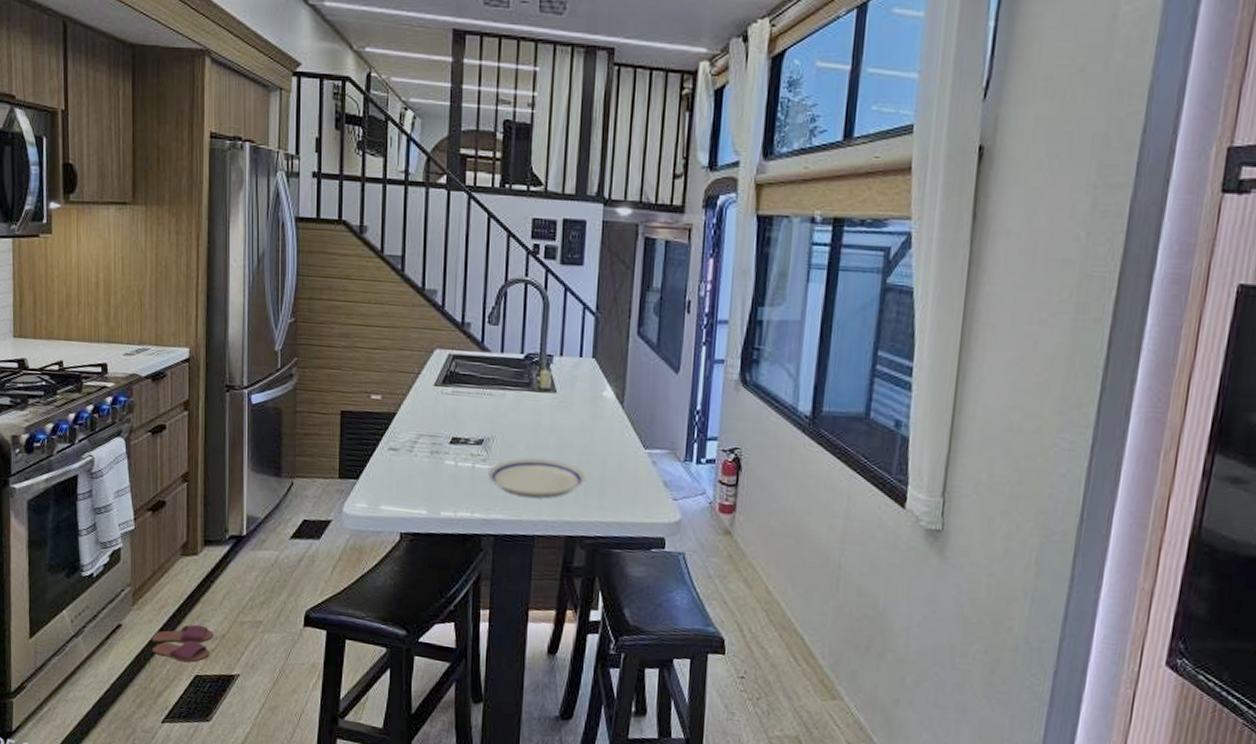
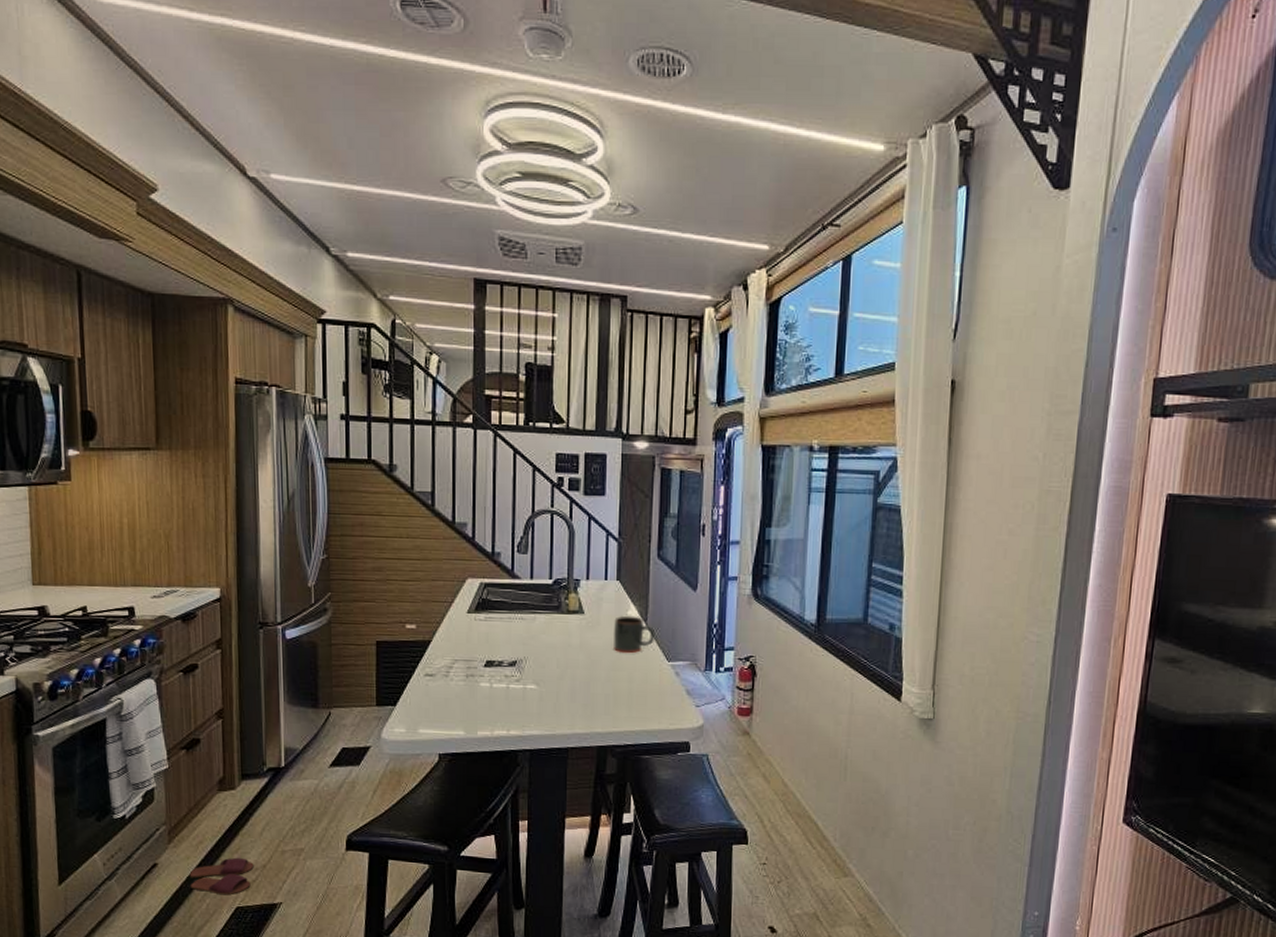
plate: present [488,458,586,499] -> none [522,675,615,713]
mug: none [586,396,632,437] -> present [613,615,656,653]

